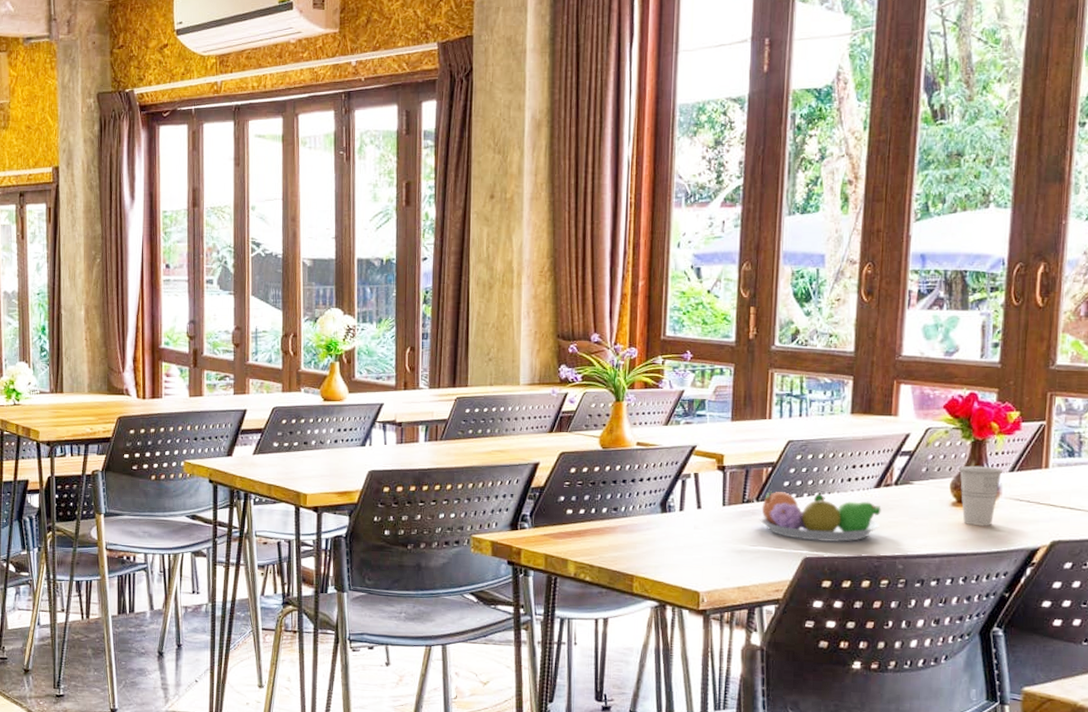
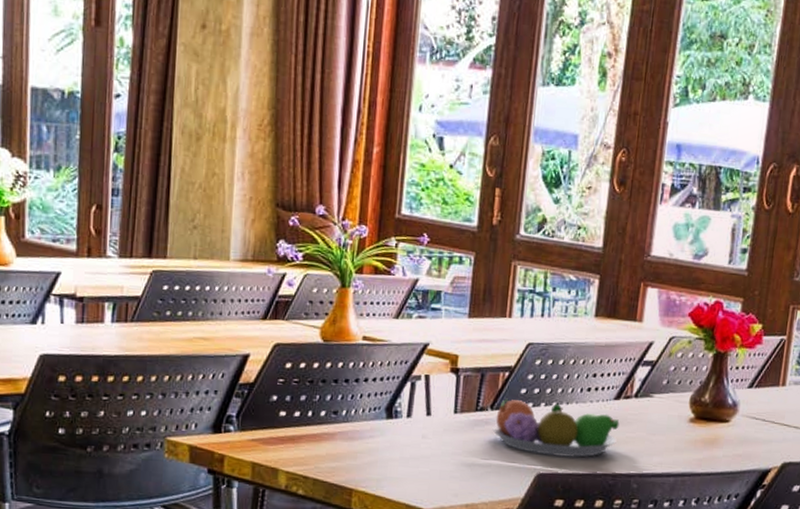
cup: present [958,465,1003,526] -> none [698,379,742,445]

